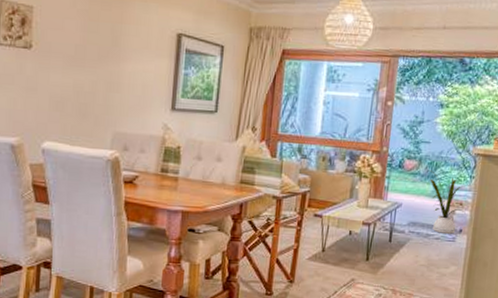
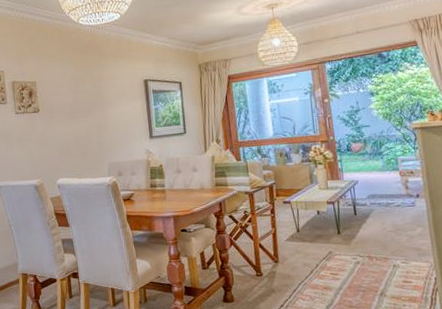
house plant: present [428,170,466,234] -> none [374,148,418,201]

